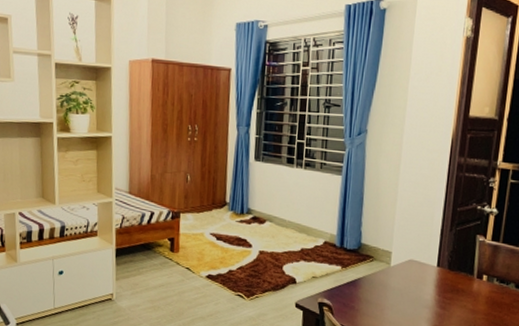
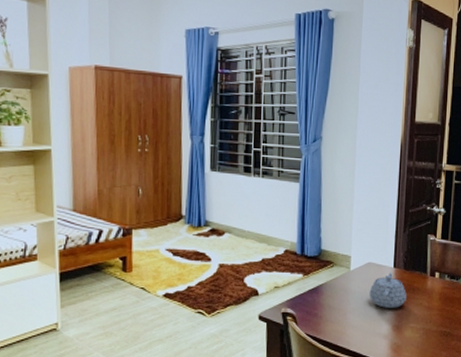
teapot: none [409,271,450,308] -> present [369,272,407,308]

